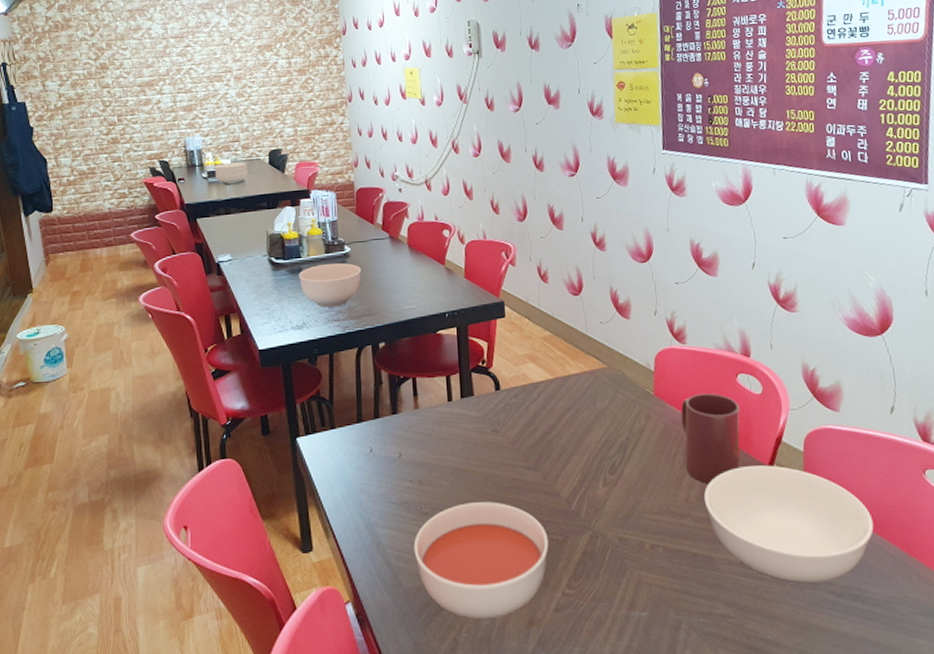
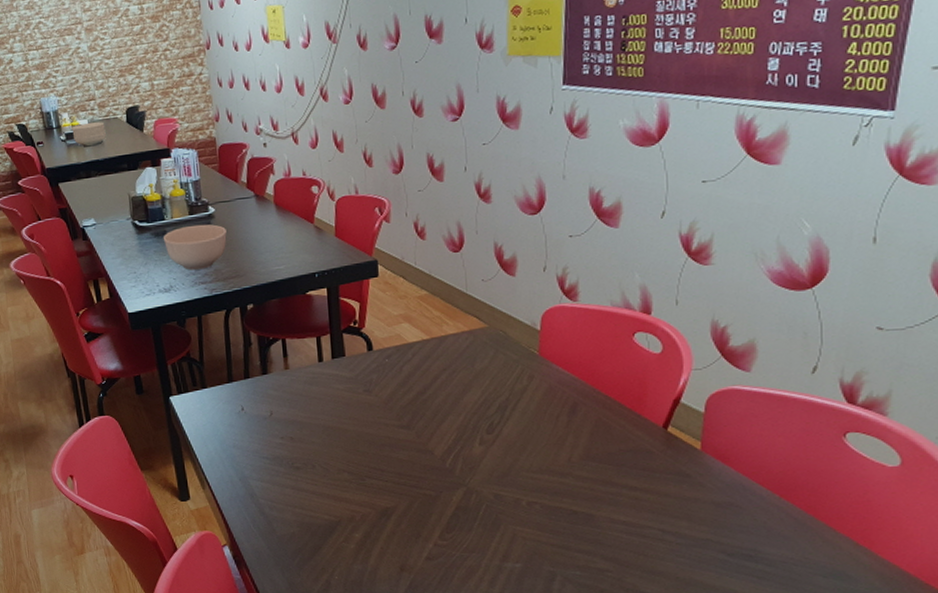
bowl: present [413,502,549,619] -> none [286,458,422,564]
cup: present [680,393,741,484] -> none [567,353,635,445]
bowl: present [703,465,874,584] -> none [587,426,778,543]

